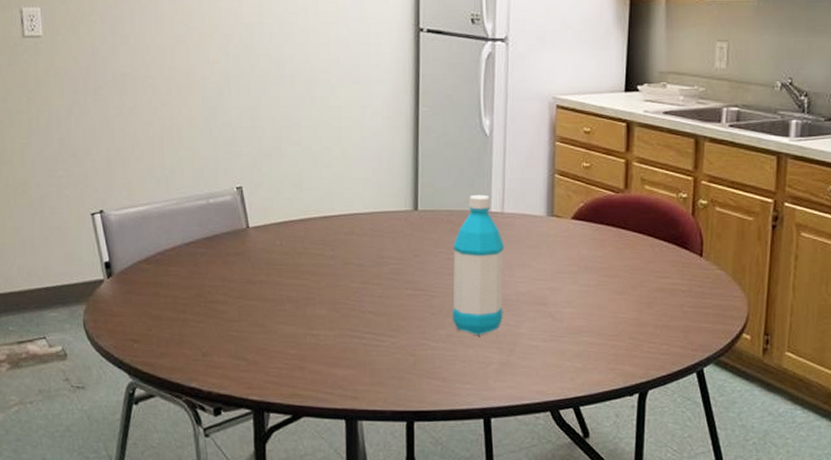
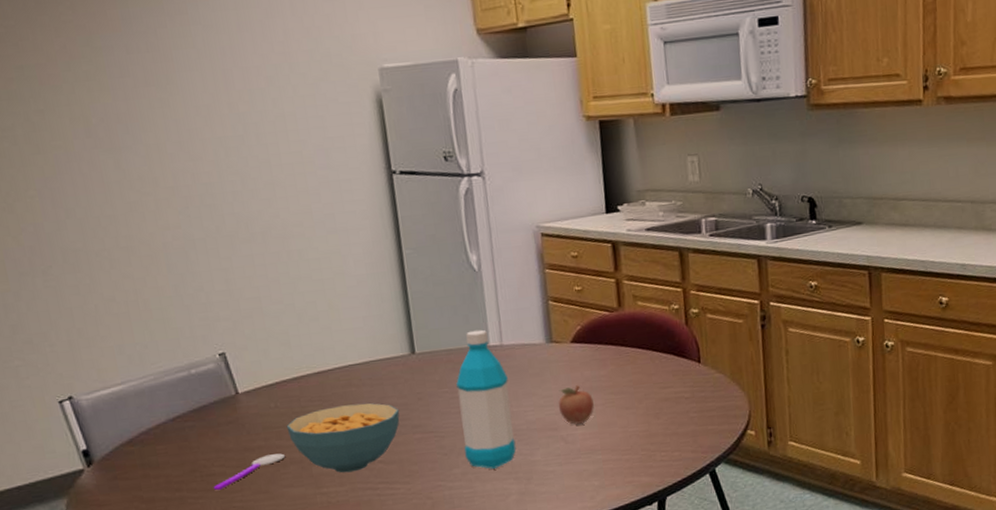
spoon: none [214,290,284,318] -> present [213,453,286,491]
cereal bowl: none [288,252,396,318] -> present [286,403,400,473]
fruit: none [550,263,586,302] -> present [558,385,594,425]

